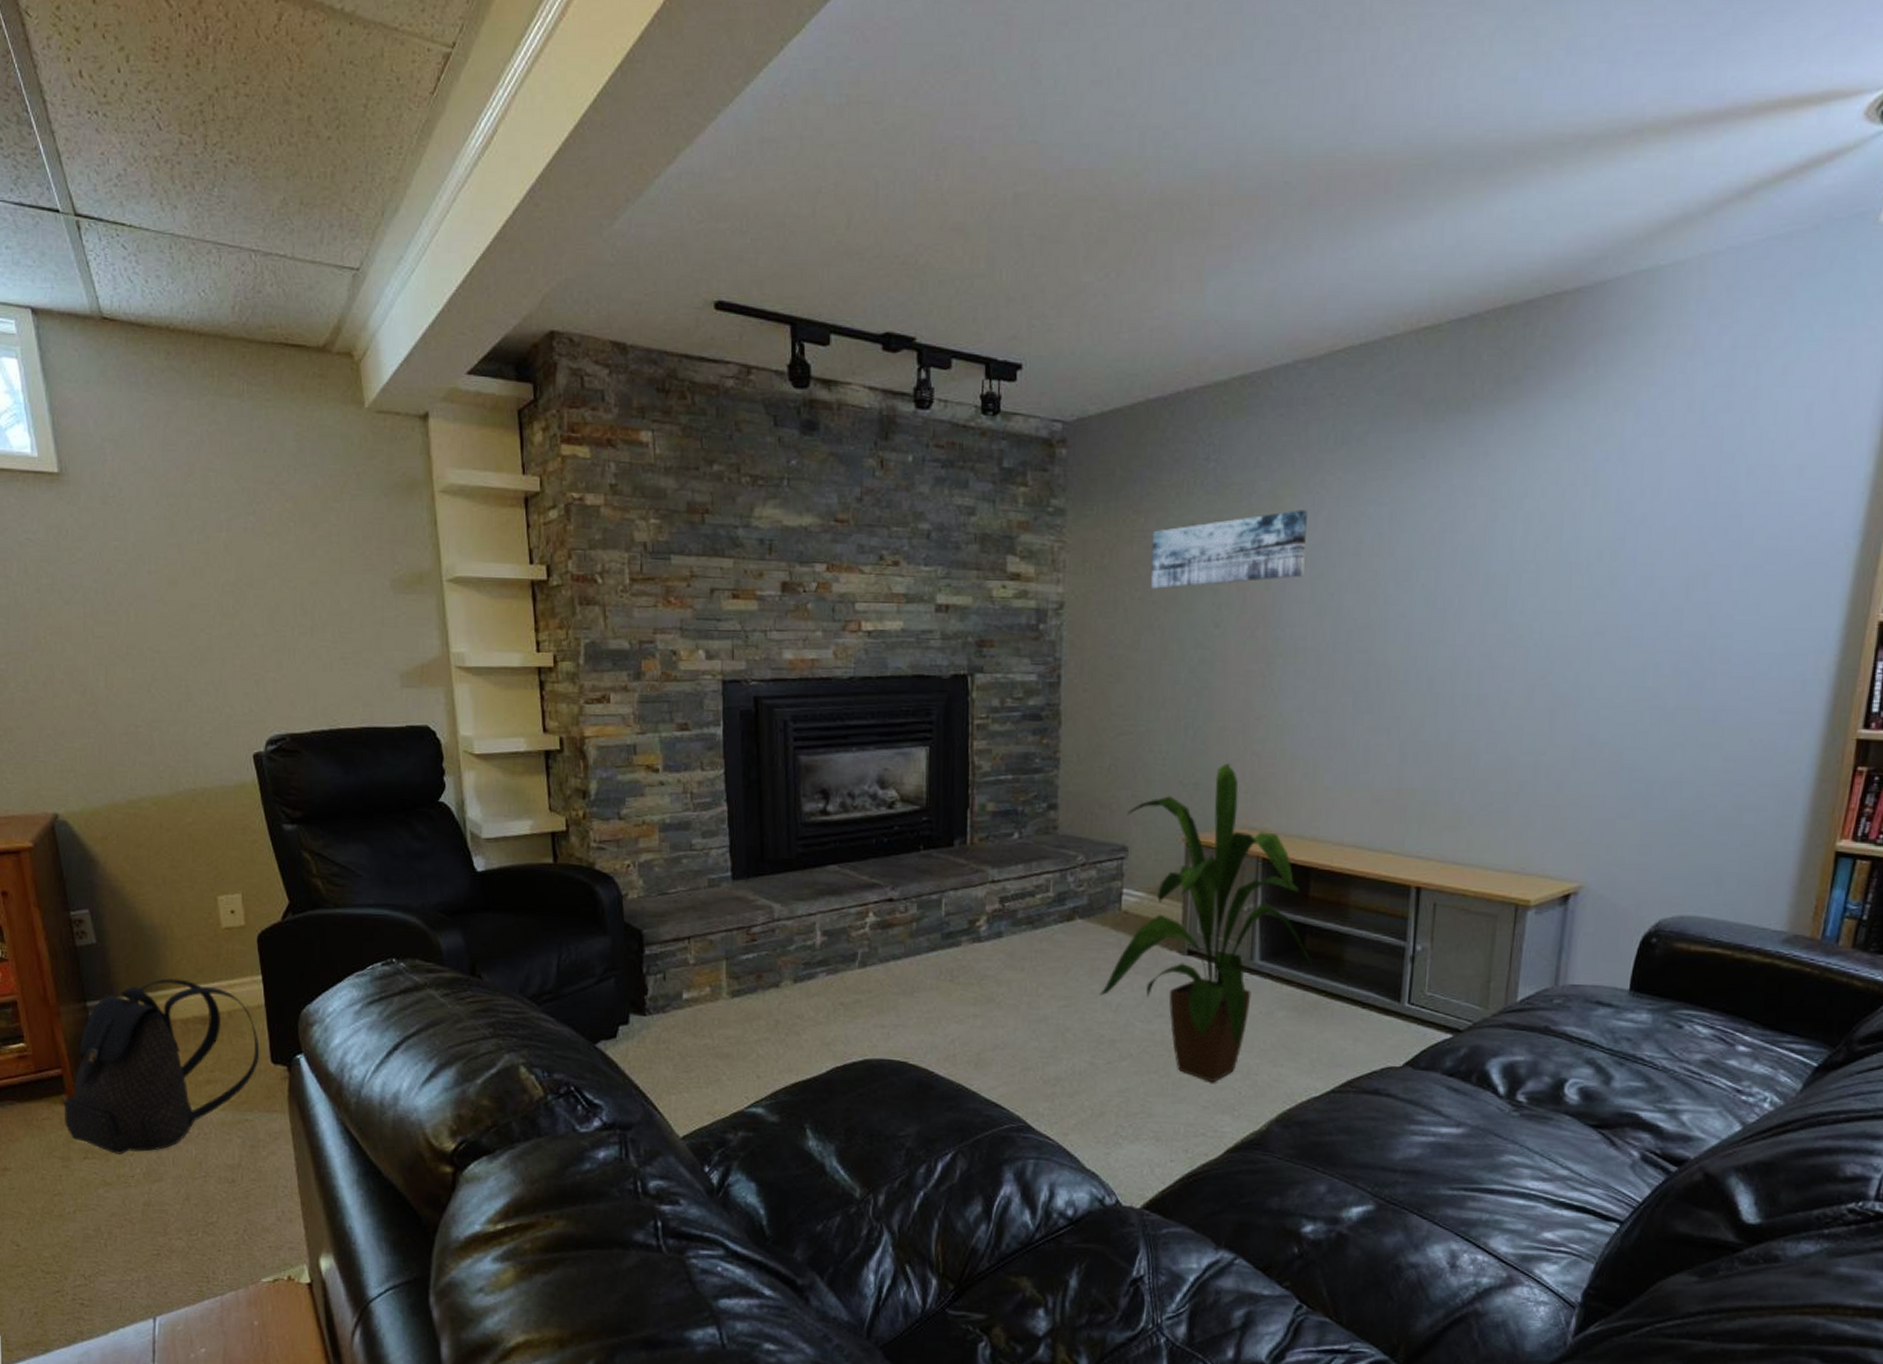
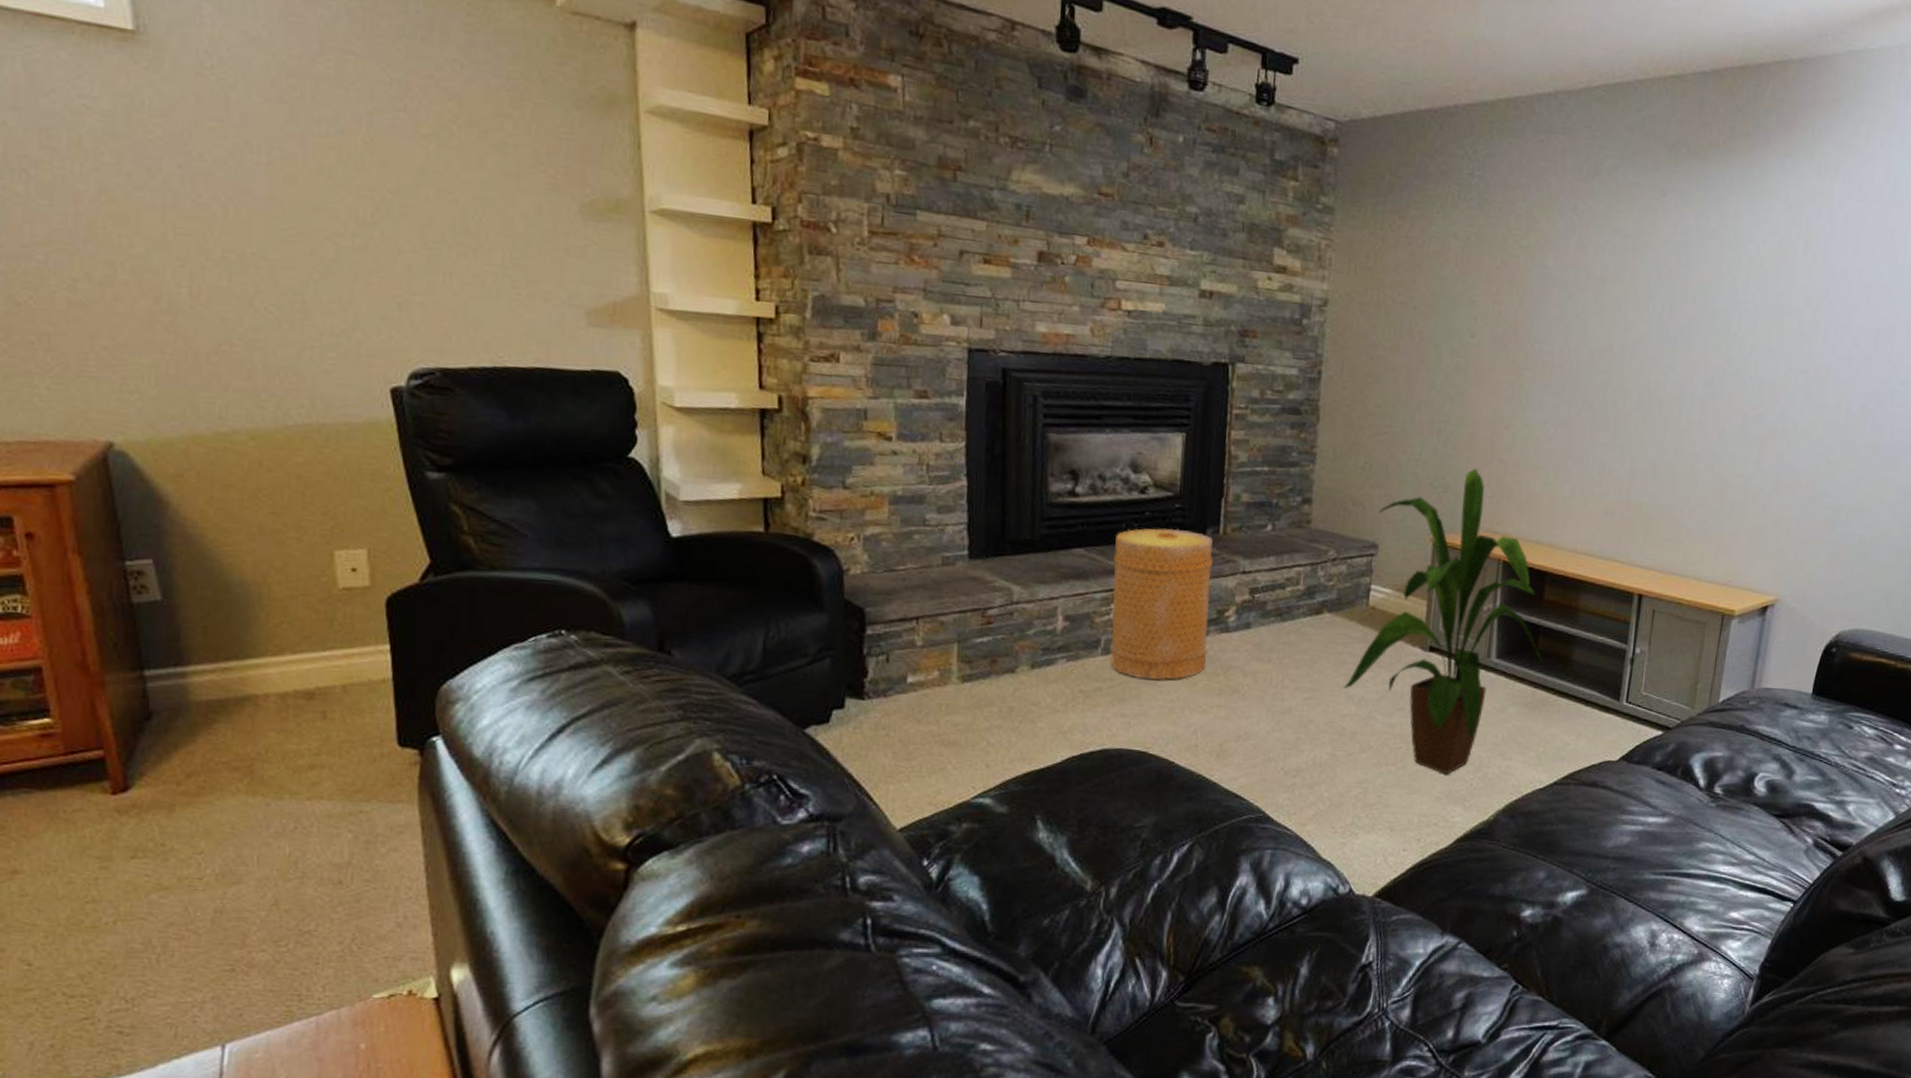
backpack: present [63,978,260,1155] -> none [104,645,383,853]
basket: none [865,841,962,992] -> present [1110,528,1213,681]
wall art: present [1150,510,1307,589] -> none [1412,232,1560,297]

